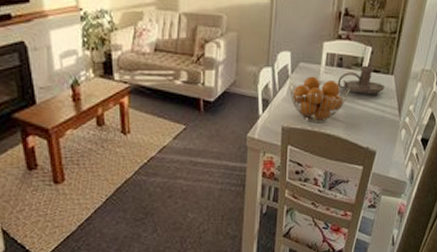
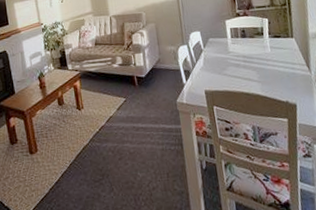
fruit basket: present [289,76,350,123] -> none [204,47,258,85]
candle holder: present [337,65,386,94] -> none [244,33,289,57]

